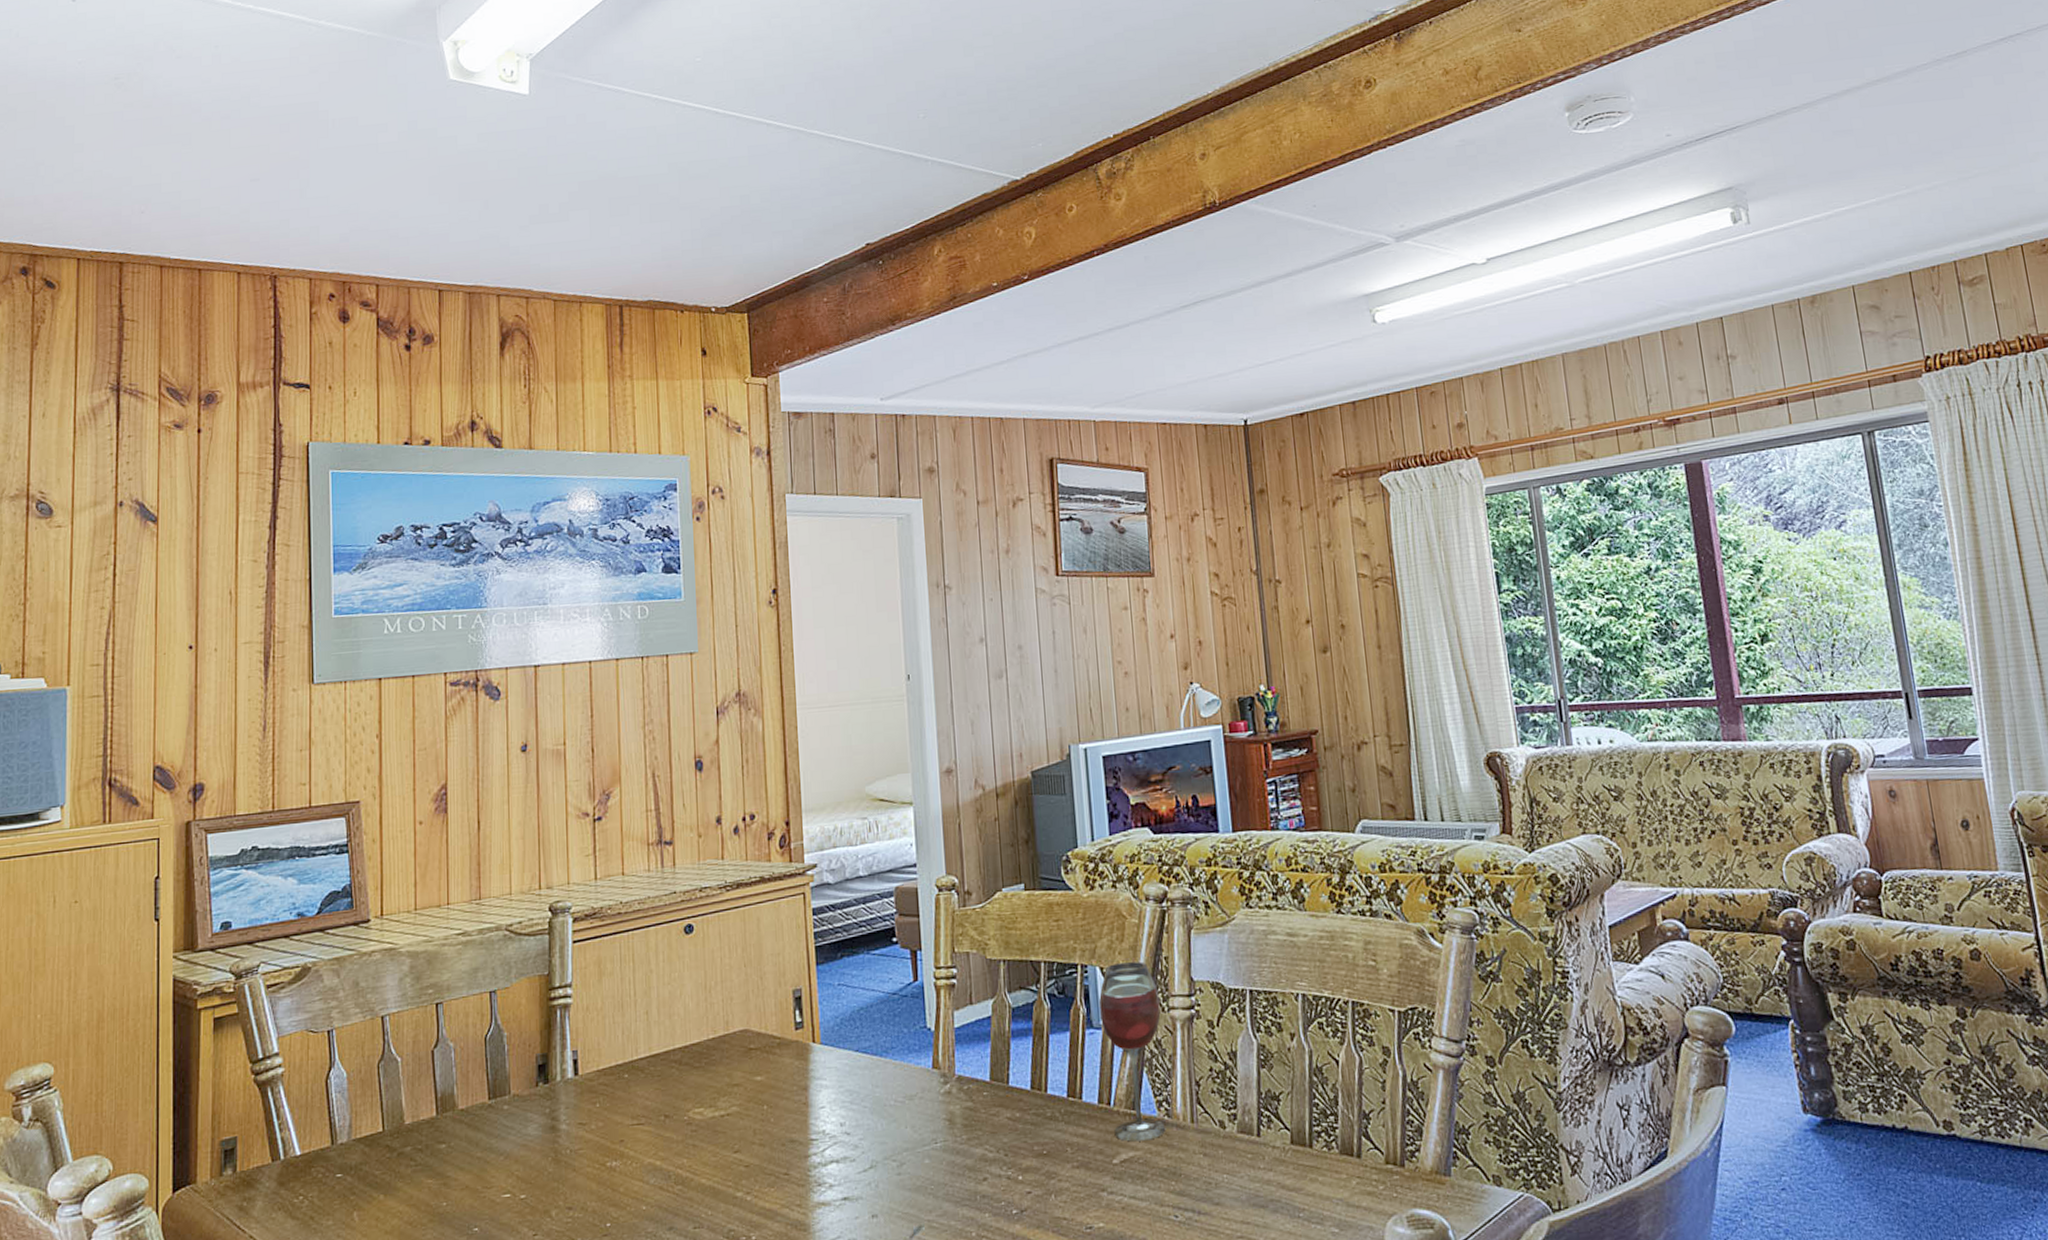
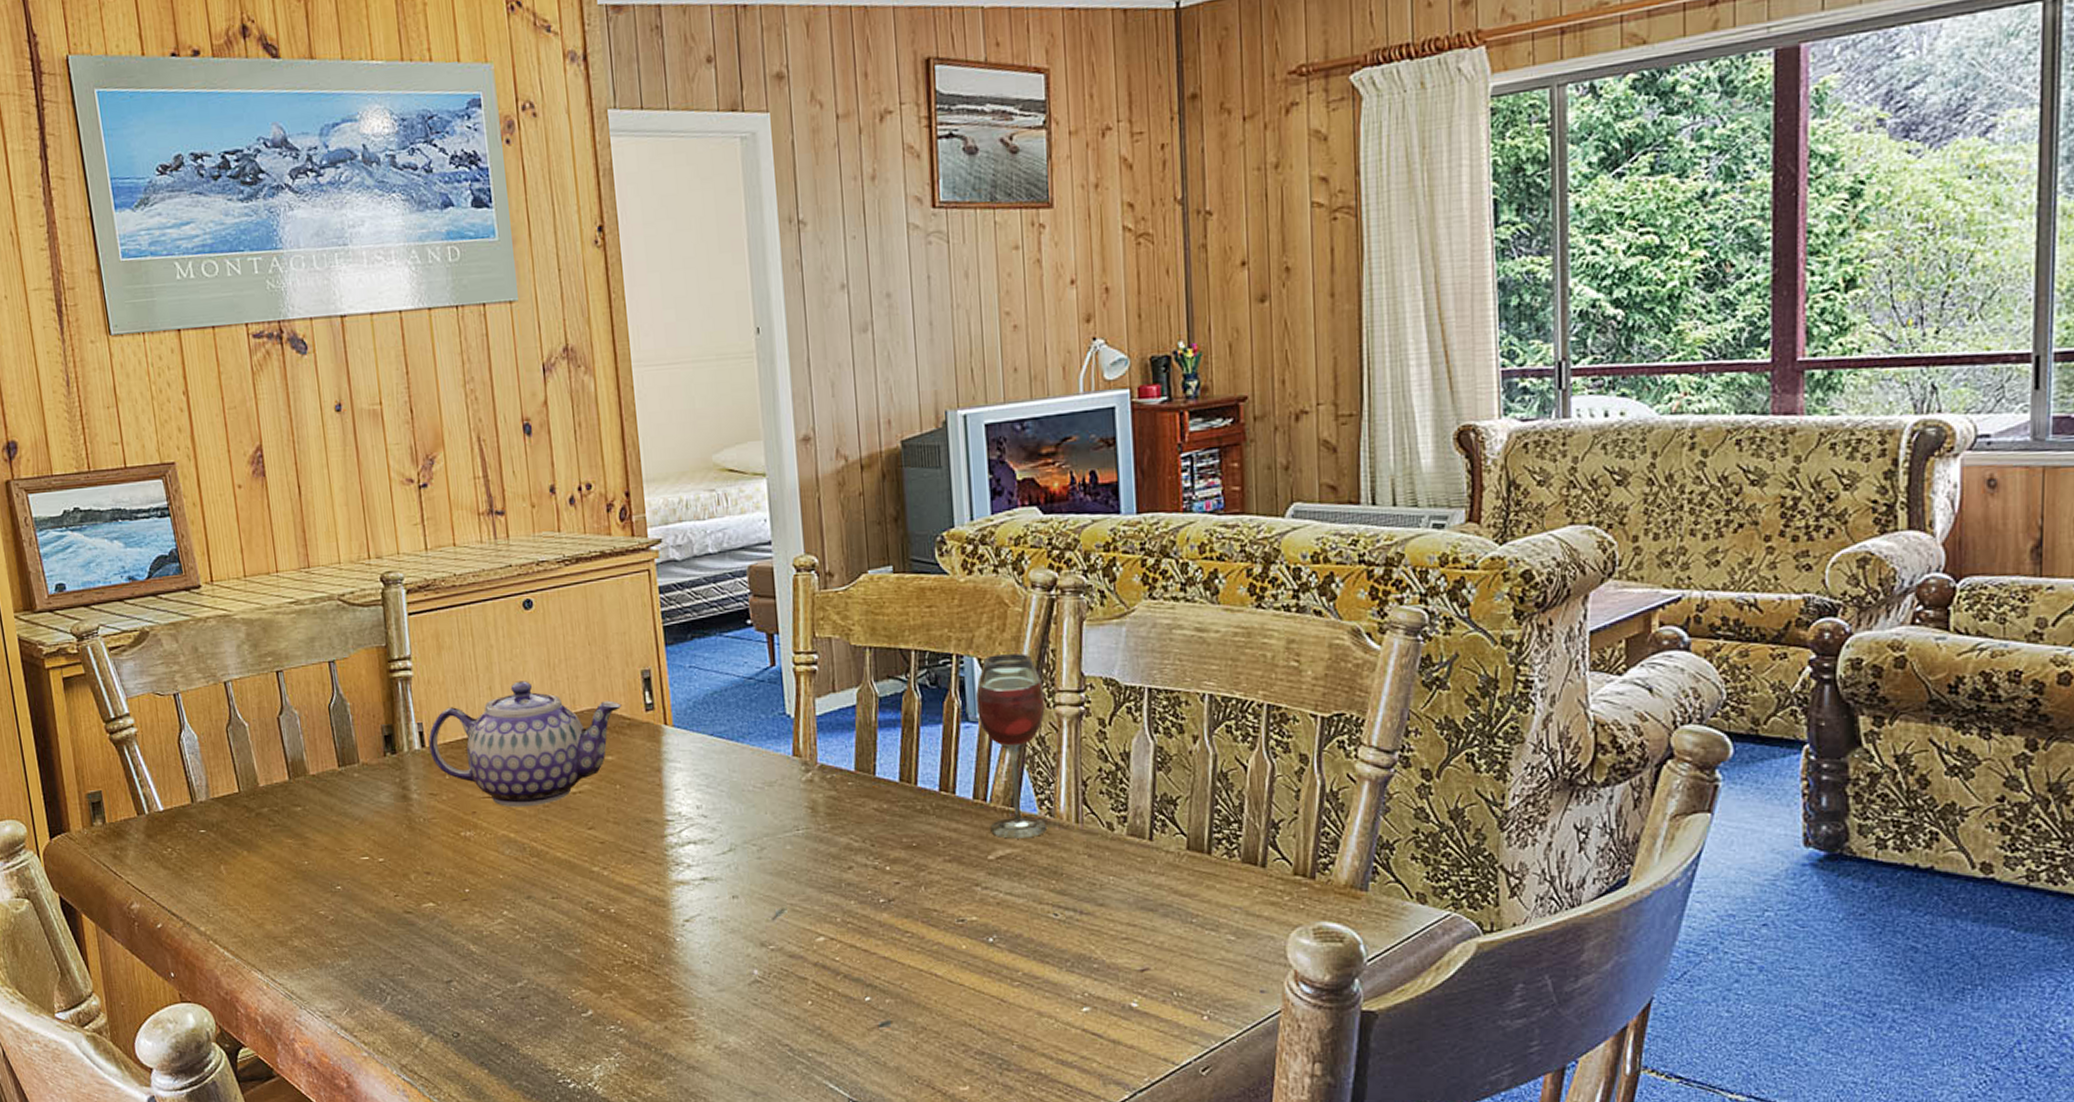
teapot: none [581,1004,773,1134] -> present [428,681,622,807]

